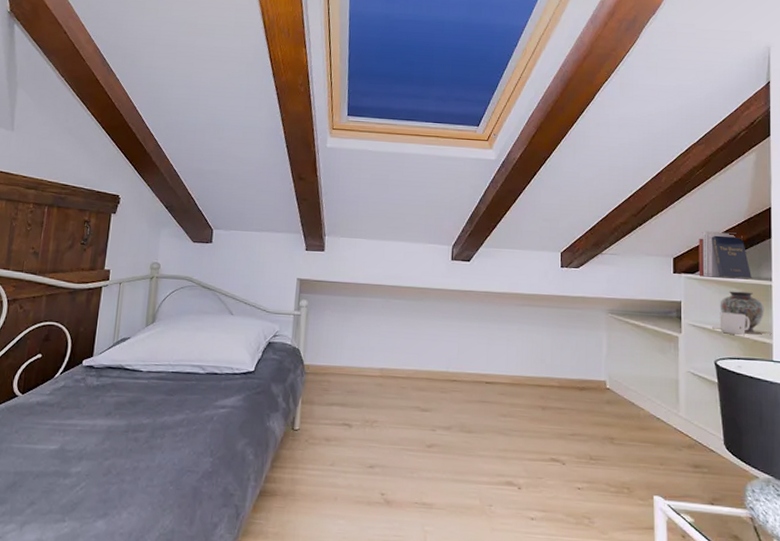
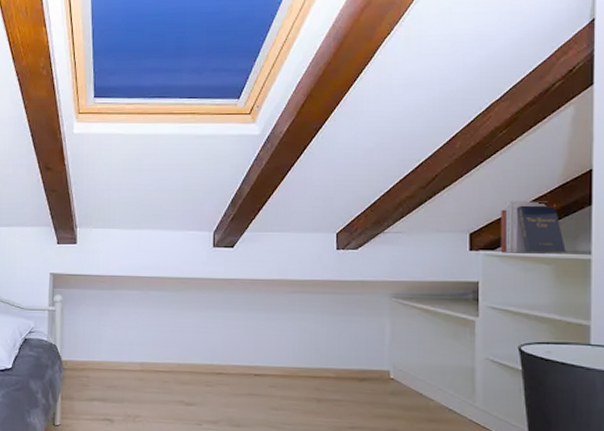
decorative vase: present [712,291,771,334] -> none [516,267,589,315]
mug: present [720,312,751,336] -> none [525,292,564,318]

